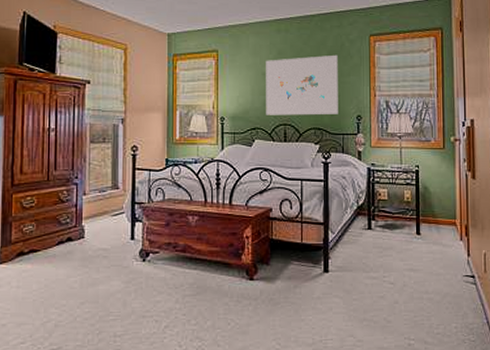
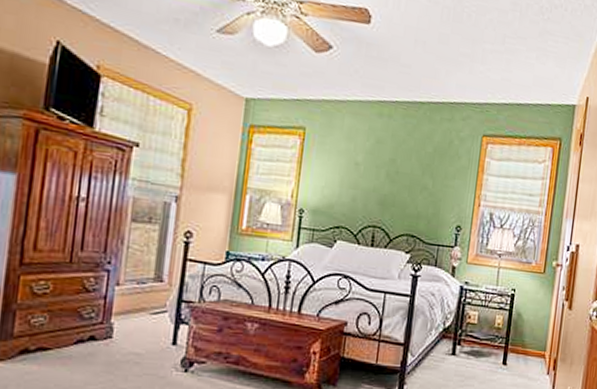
wall art: present [266,54,338,116] -> none [353,147,444,222]

